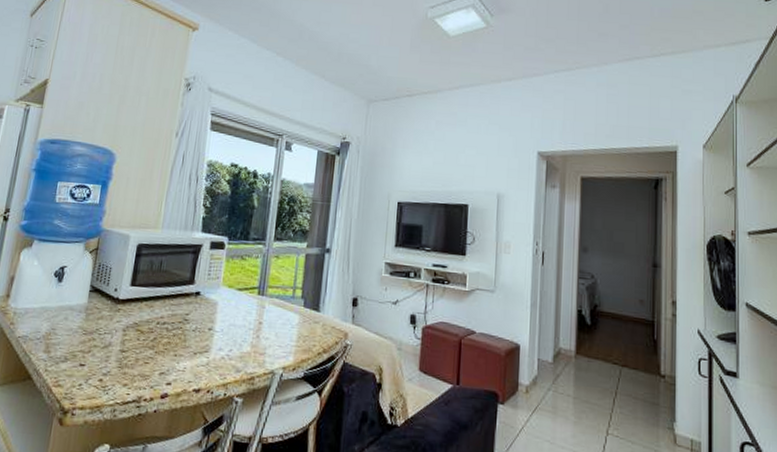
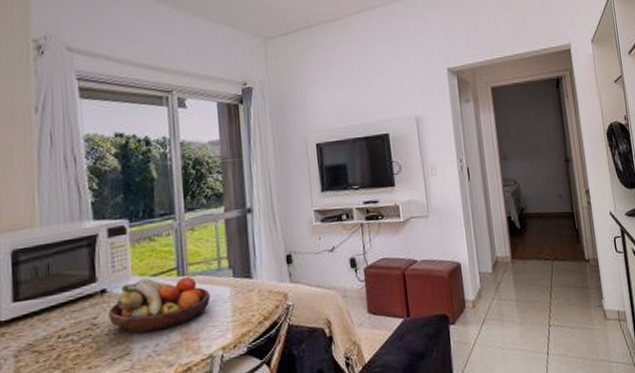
fruit bowl: none [198,290,282,339] -> present [108,277,211,333]

